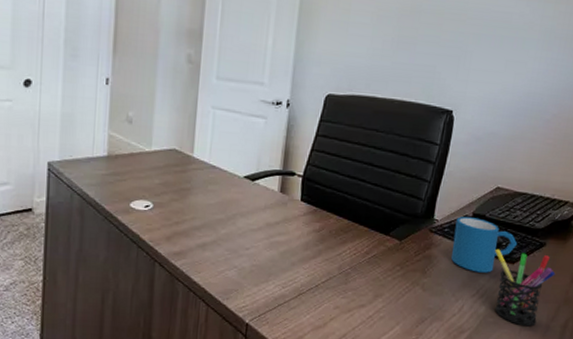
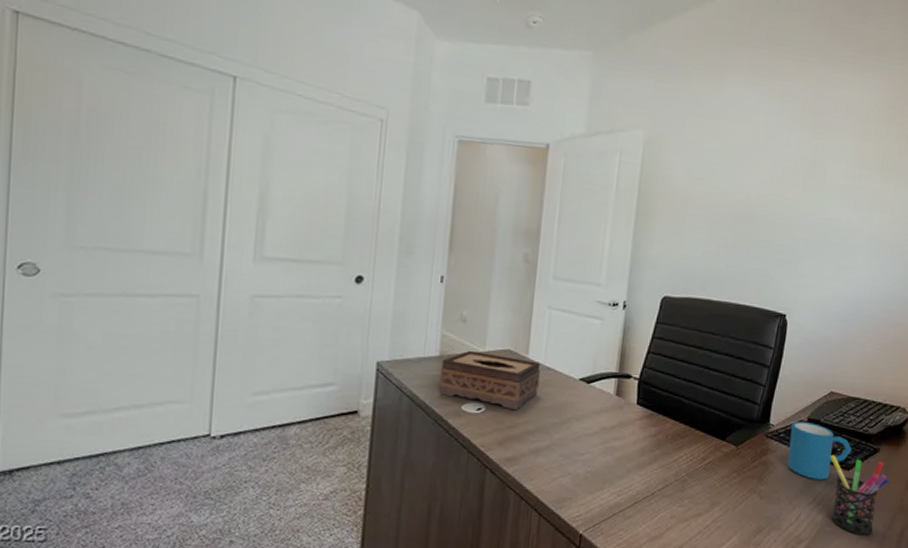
tissue box: none [107,150,206,206] -> present [438,350,541,409]

